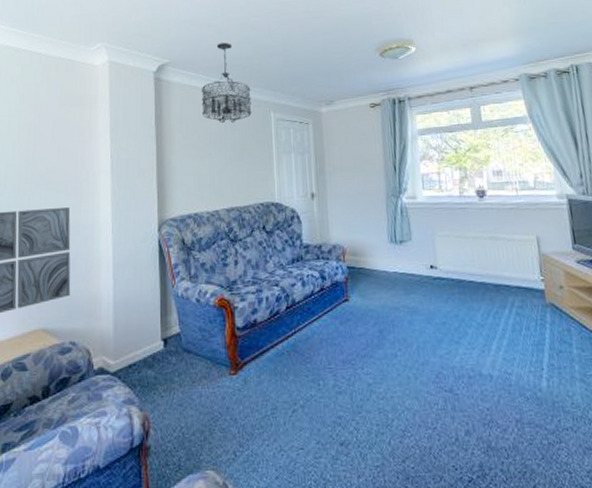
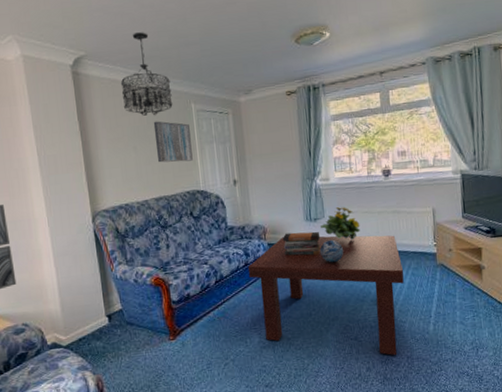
wall art: none [230,128,269,172] -> present [153,121,193,163]
coffee table: none [323,260,507,418] -> present [247,235,404,356]
book stack: none [363,255,407,284] -> present [282,231,321,256]
decorative sphere: none [406,266,434,294] -> present [319,239,343,263]
flowering plant: none [407,229,453,269] -> present [321,207,361,241]

